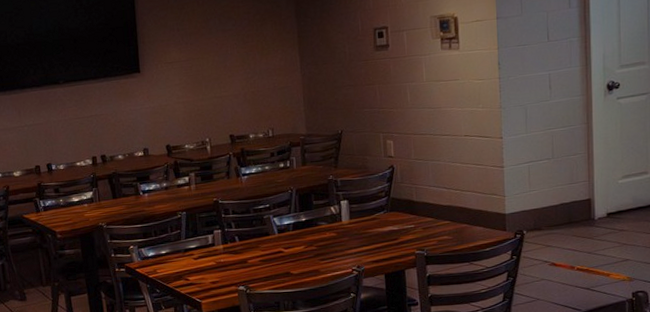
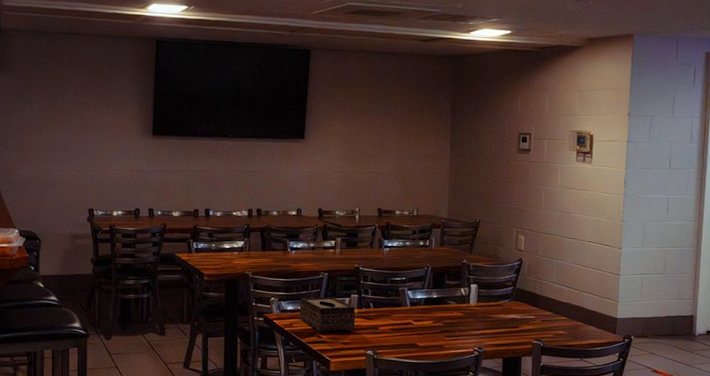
tissue box: none [160,236,223,274] -> present [299,297,356,332]

